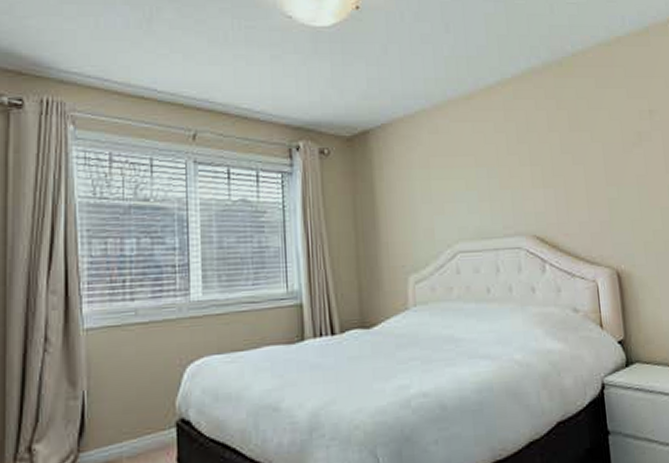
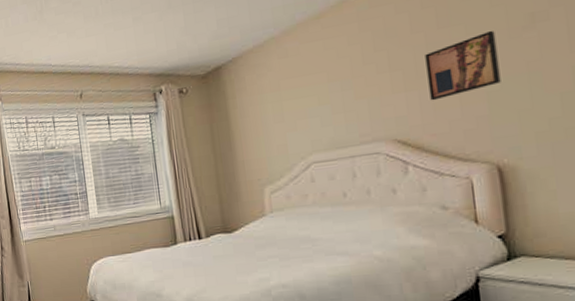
wall art: none [559,141,618,201] -> present [425,30,501,101]

